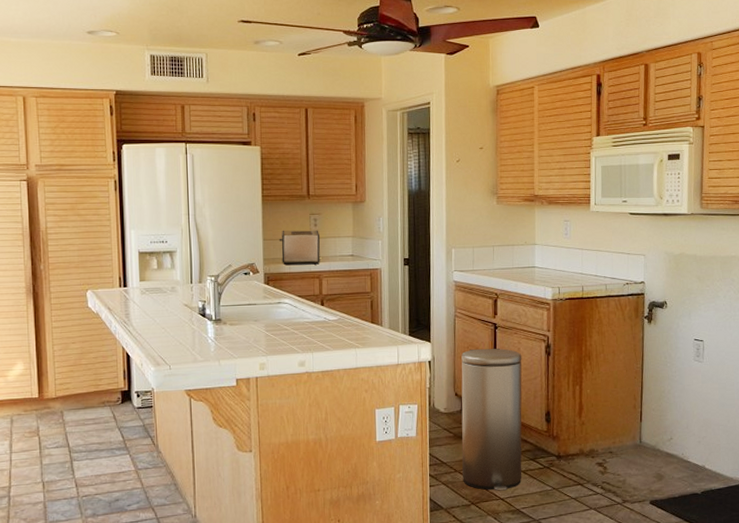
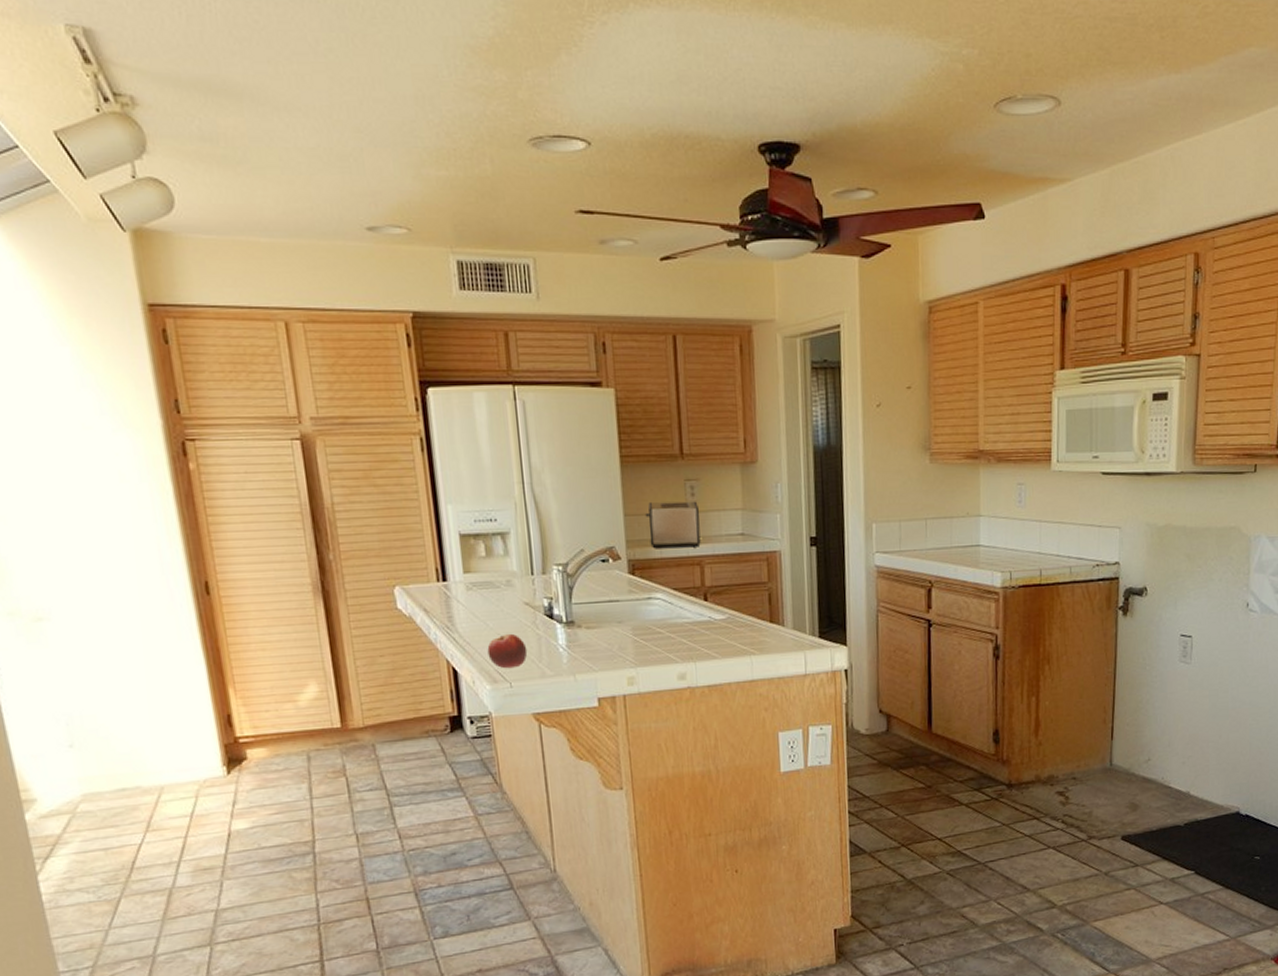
fruit: none [154,327,184,355] -> present [487,633,528,669]
pedal bin: present [461,348,522,491] -> none [886,651,964,830]

